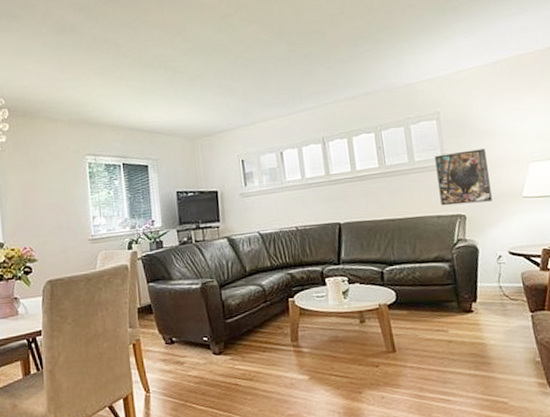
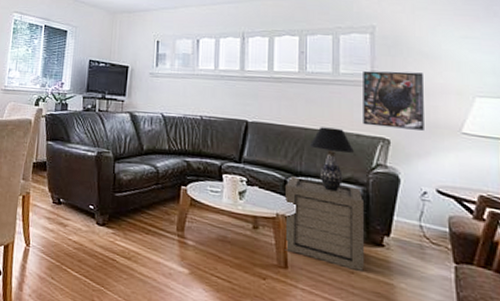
storage box: none [382,265,460,339] -> present [284,176,365,271]
table lamp: none [398,213,437,273] -> present [309,127,354,192]

